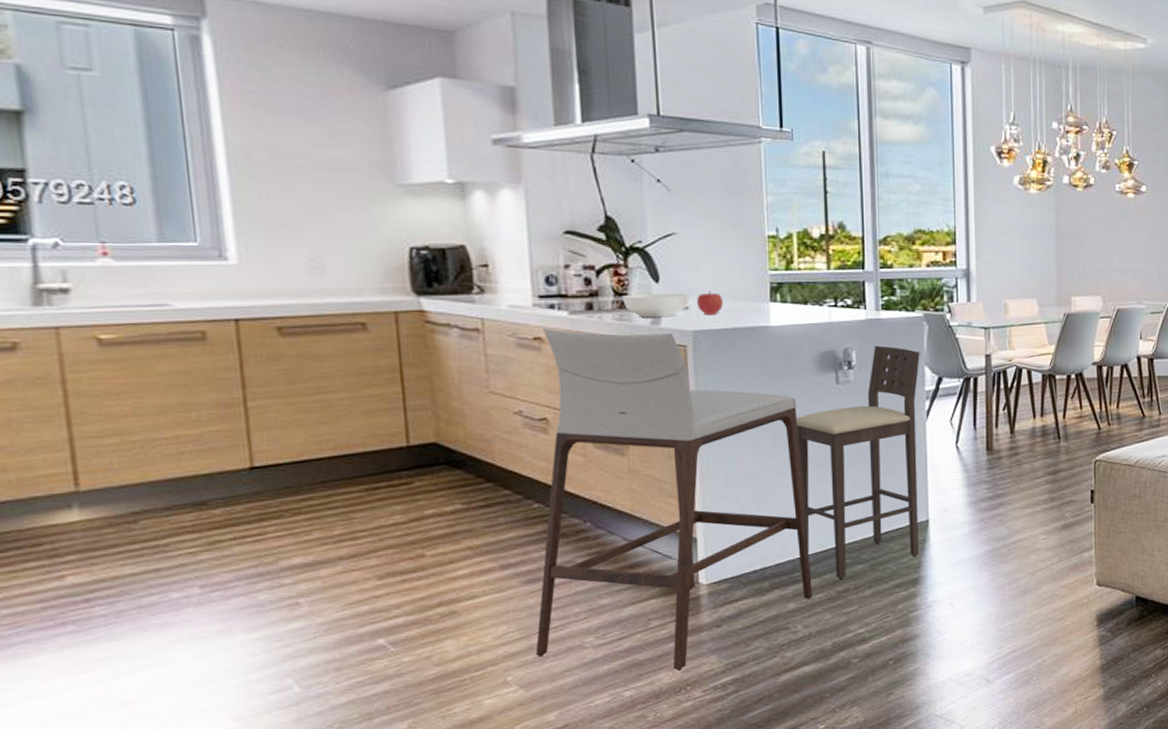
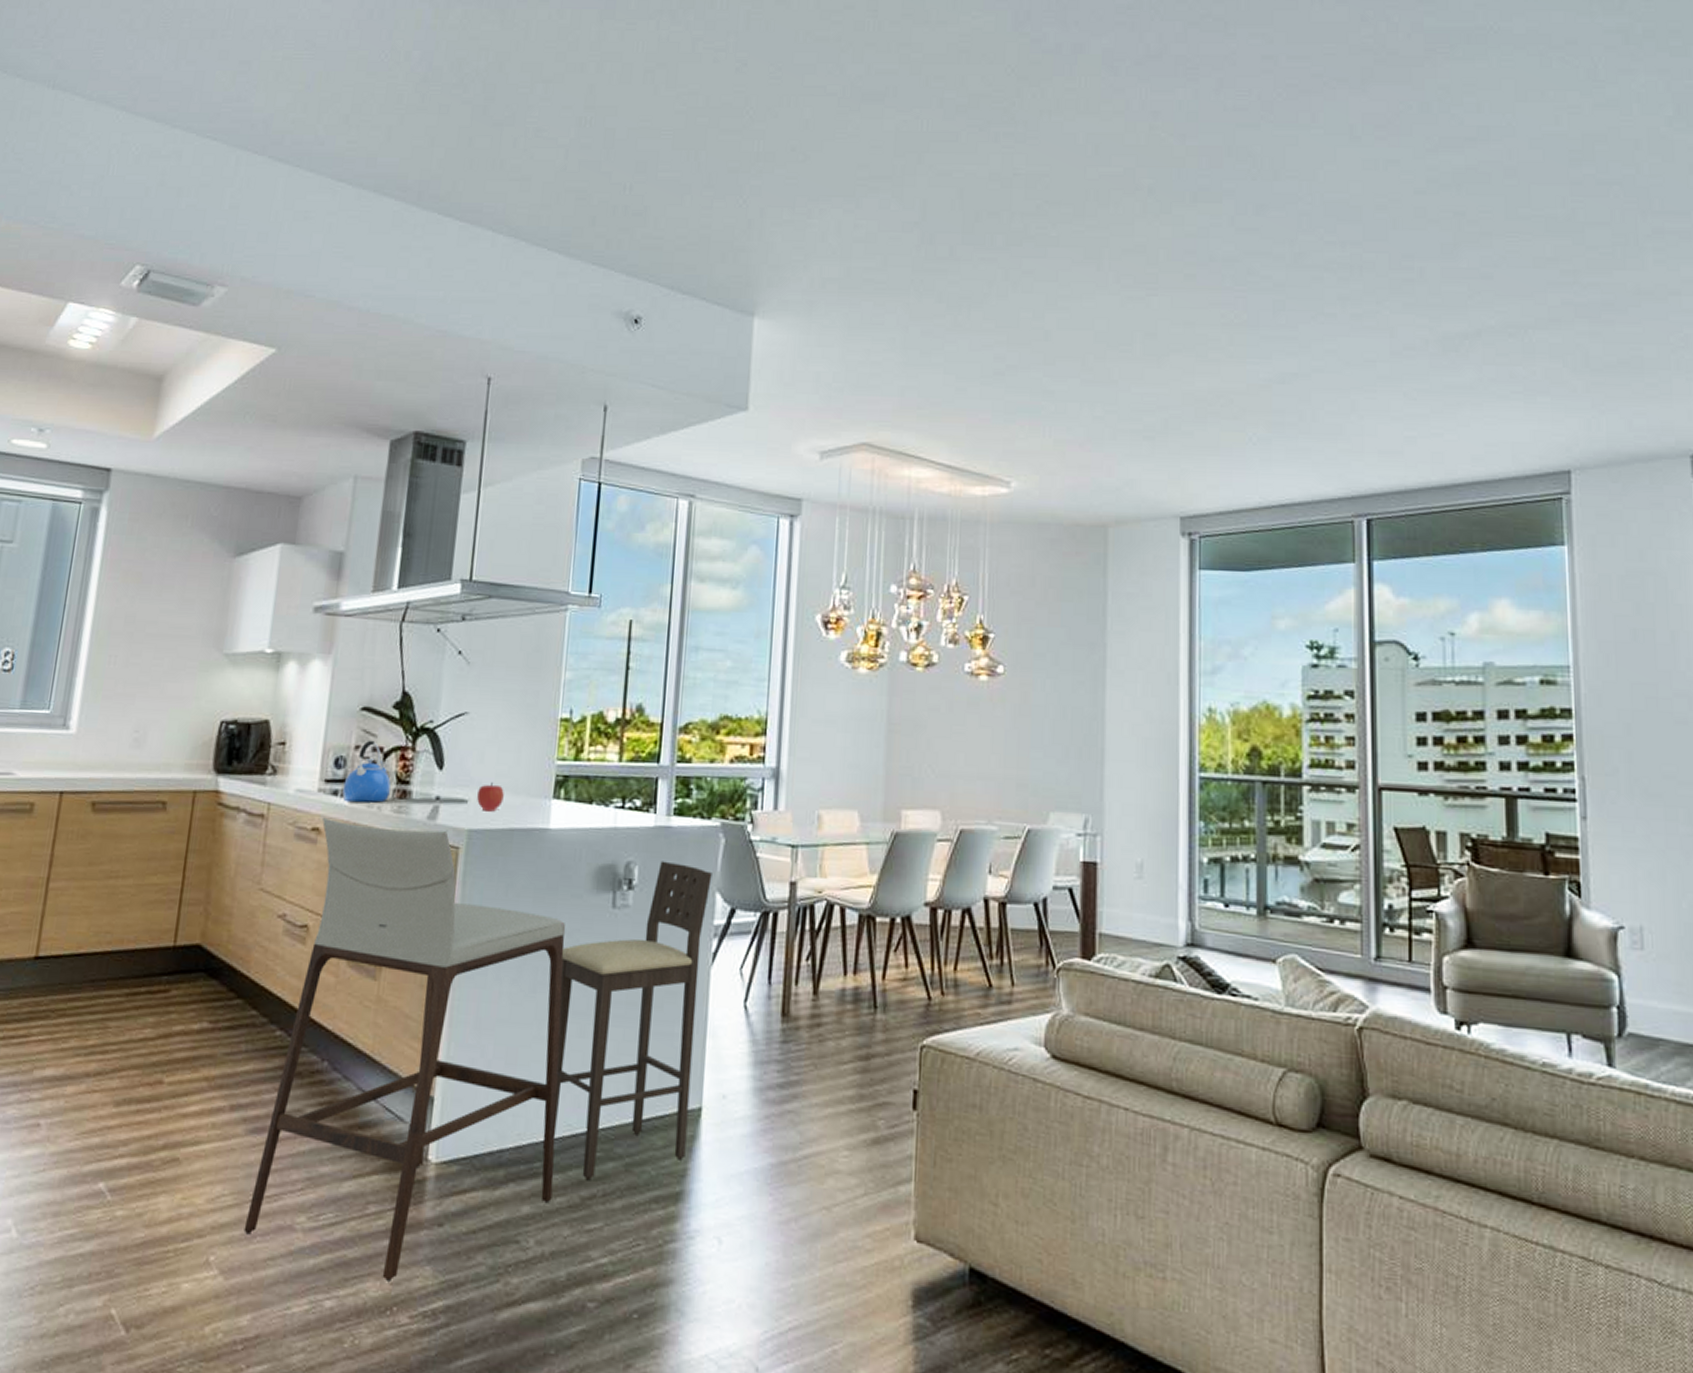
kettle: none [559,259,609,313] -> present [342,740,391,803]
bowl: present [622,293,691,317] -> none [403,782,472,812]

